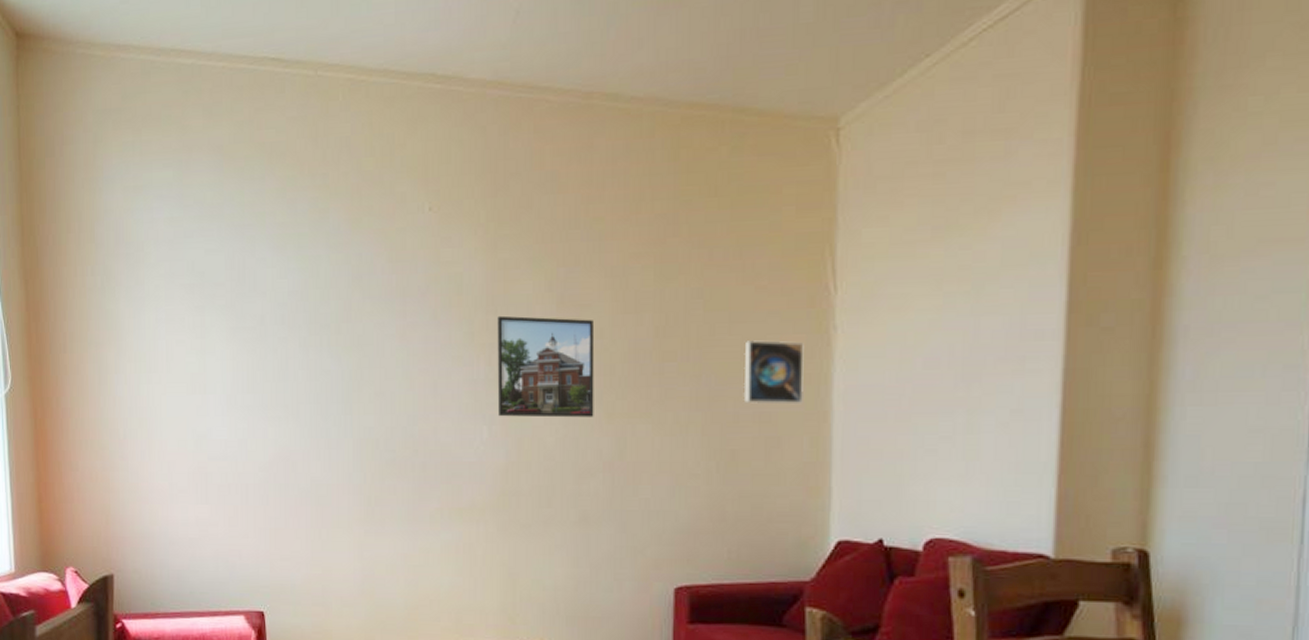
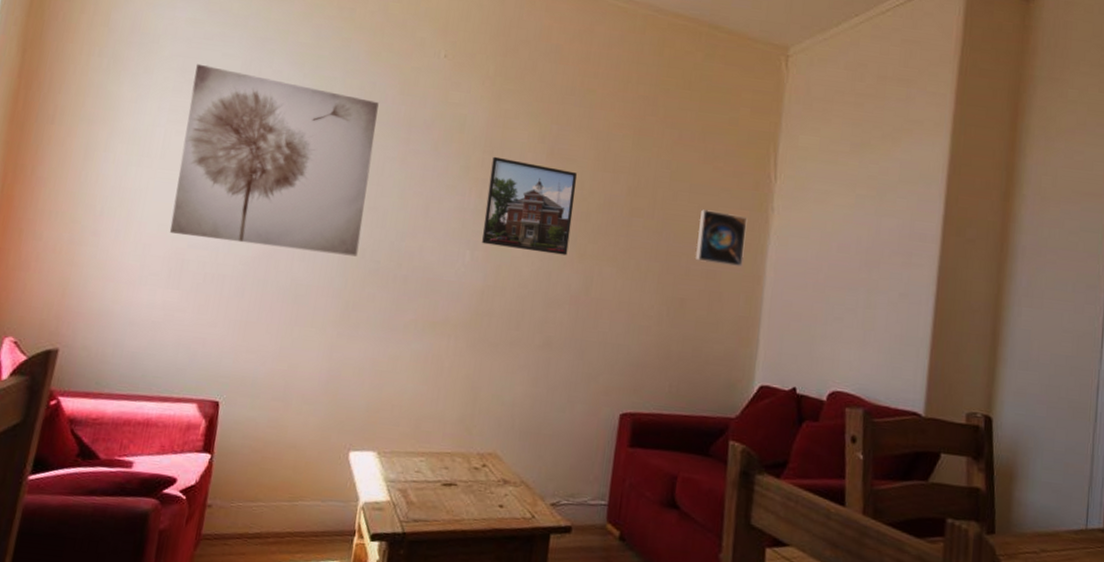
wall art: none [183,265,372,449] -> present [169,63,379,257]

